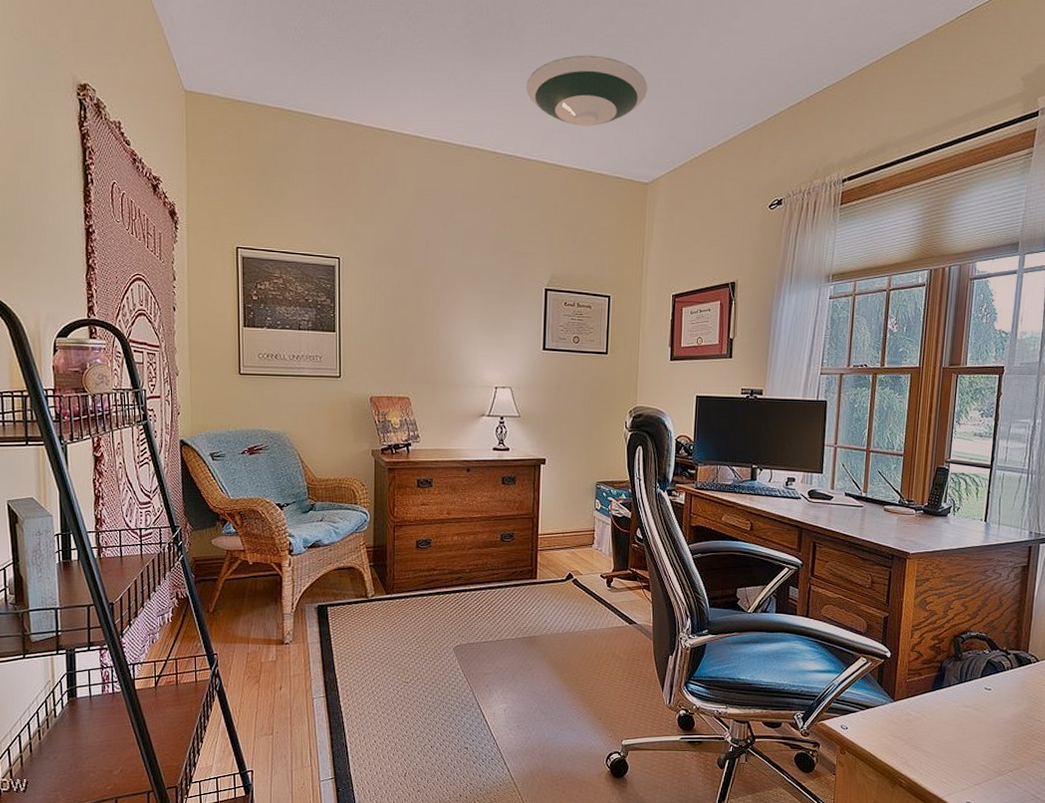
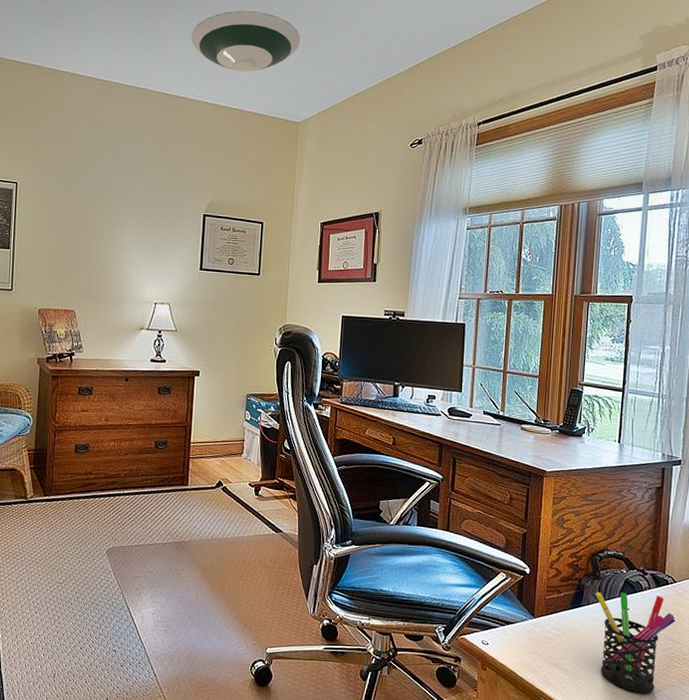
pen holder: none [957,673,1037,771] -> present [595,592,676,693]

